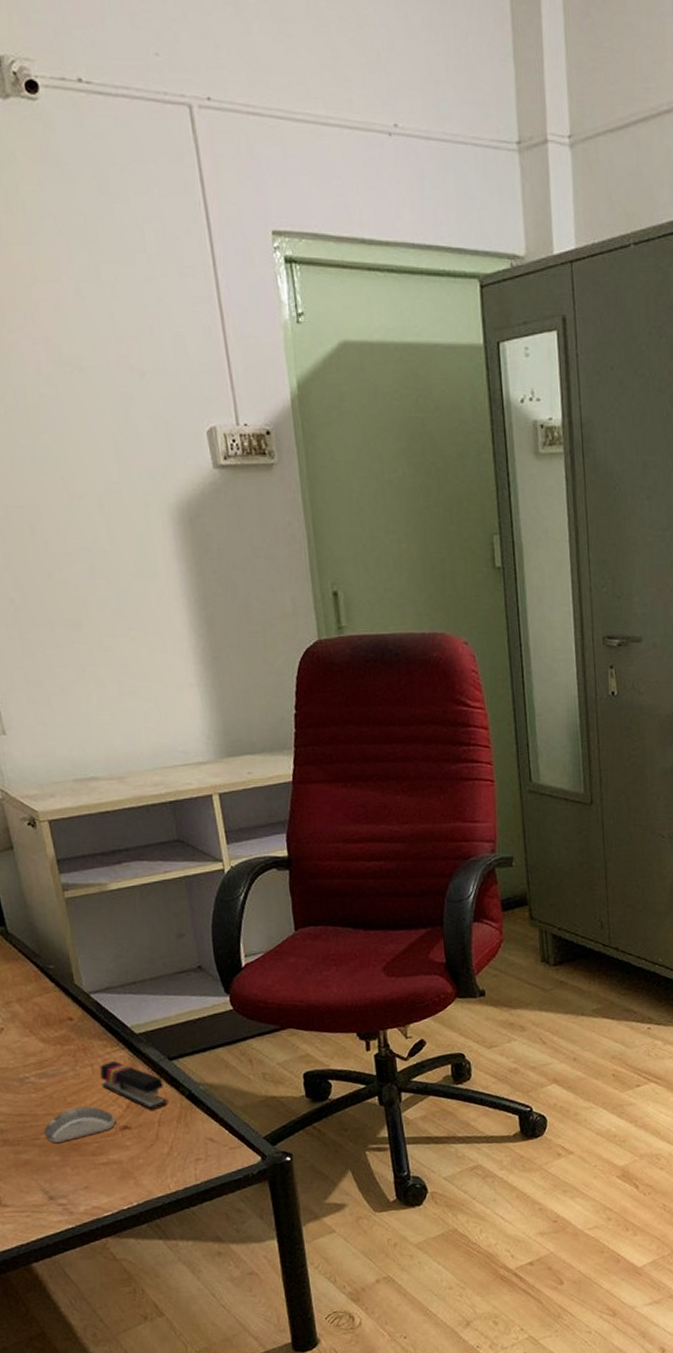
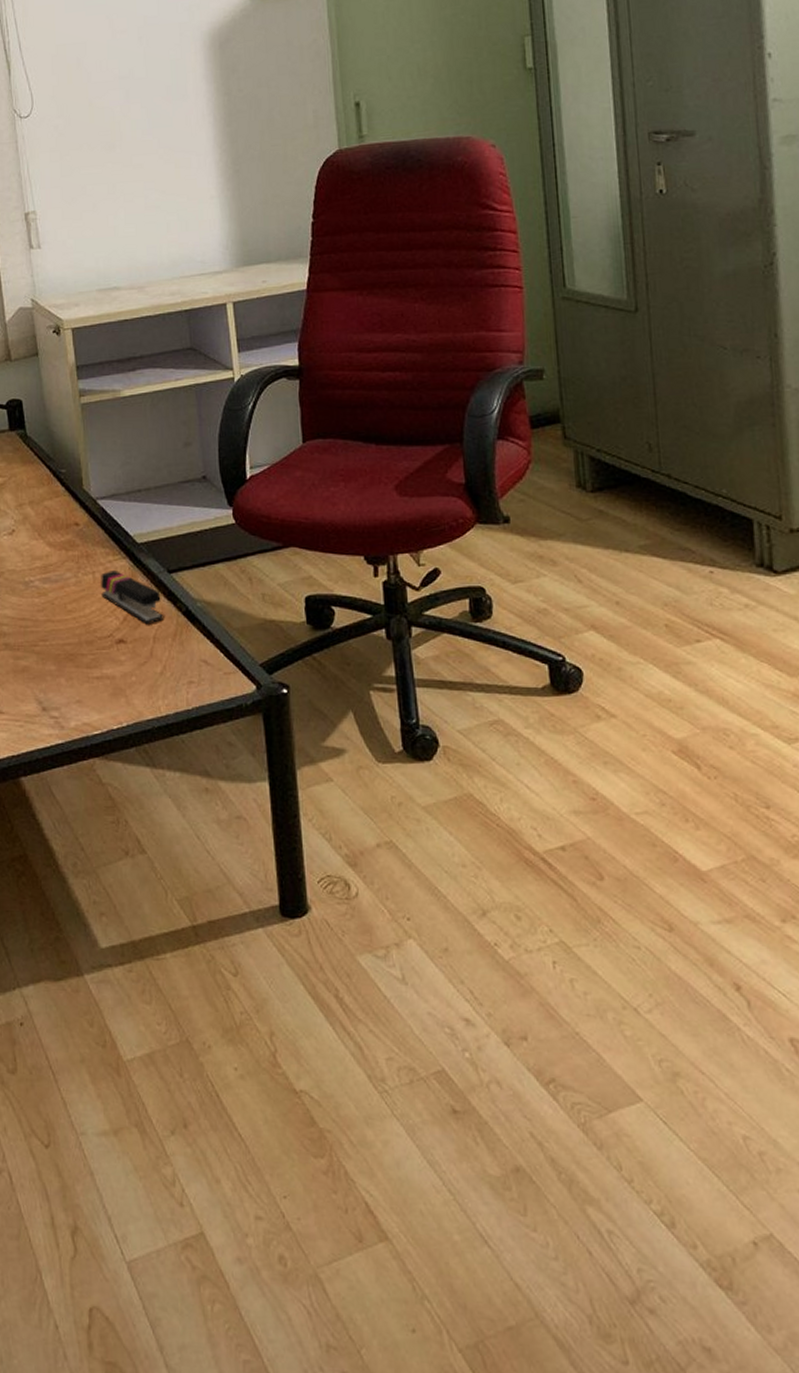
computer mouse: present [44,1106,116,1144] -> none [43,615,112,652]

